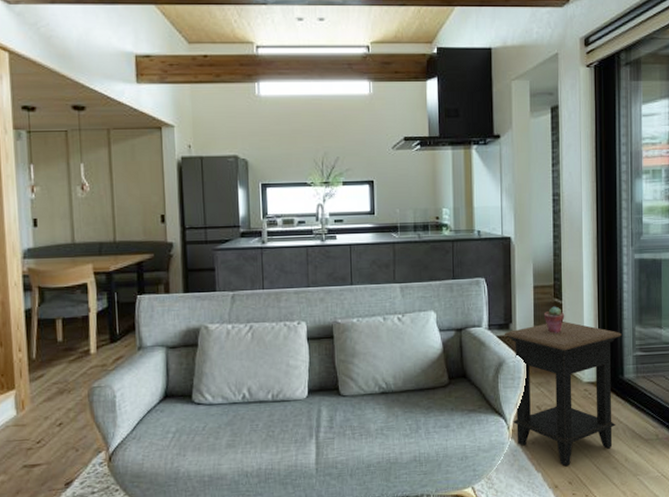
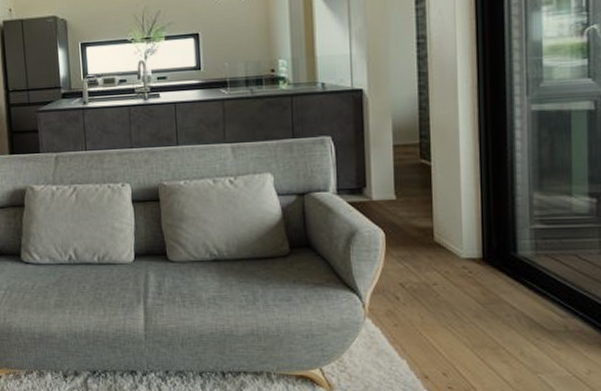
side table: present [504,321,622,467] -> none [356,186,514,355]
potted succulent: present [543,306,565,333] -> none [406,168,435,200]

